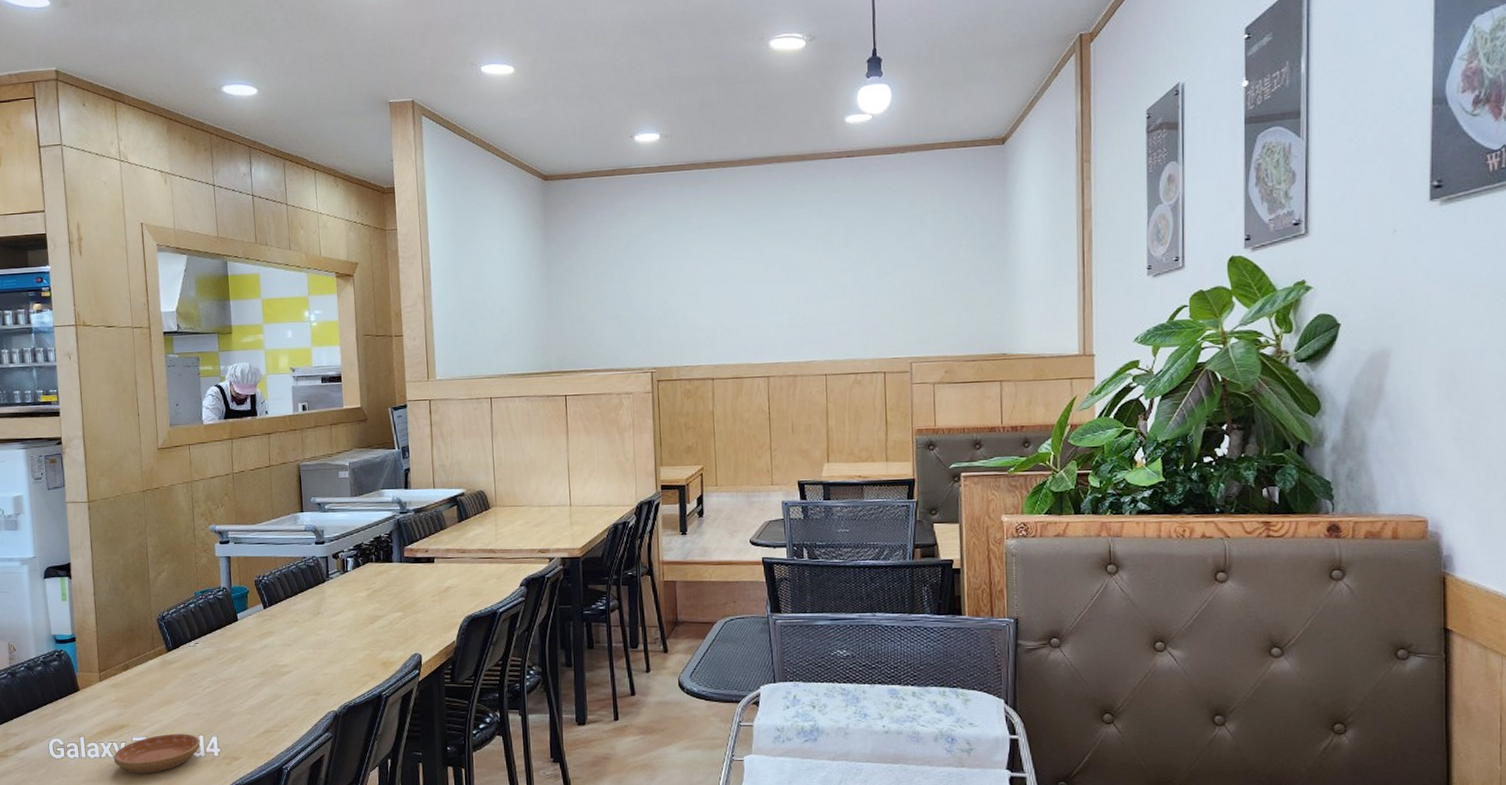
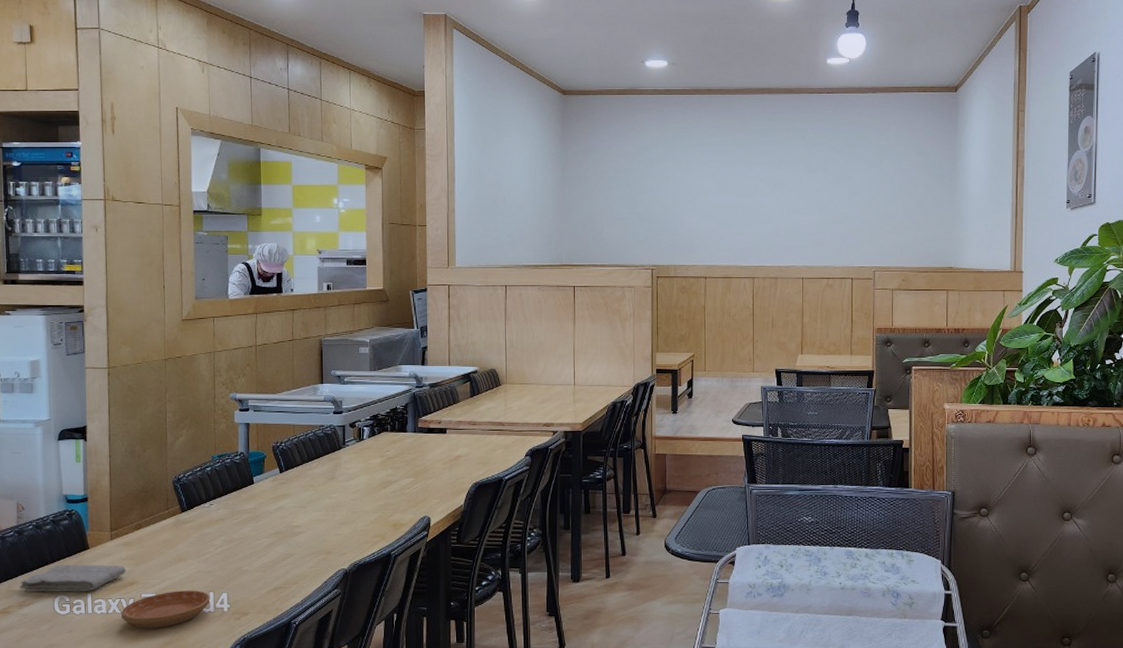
washcloth: none [15,706,117,736] -> present [19,564,127,592]

